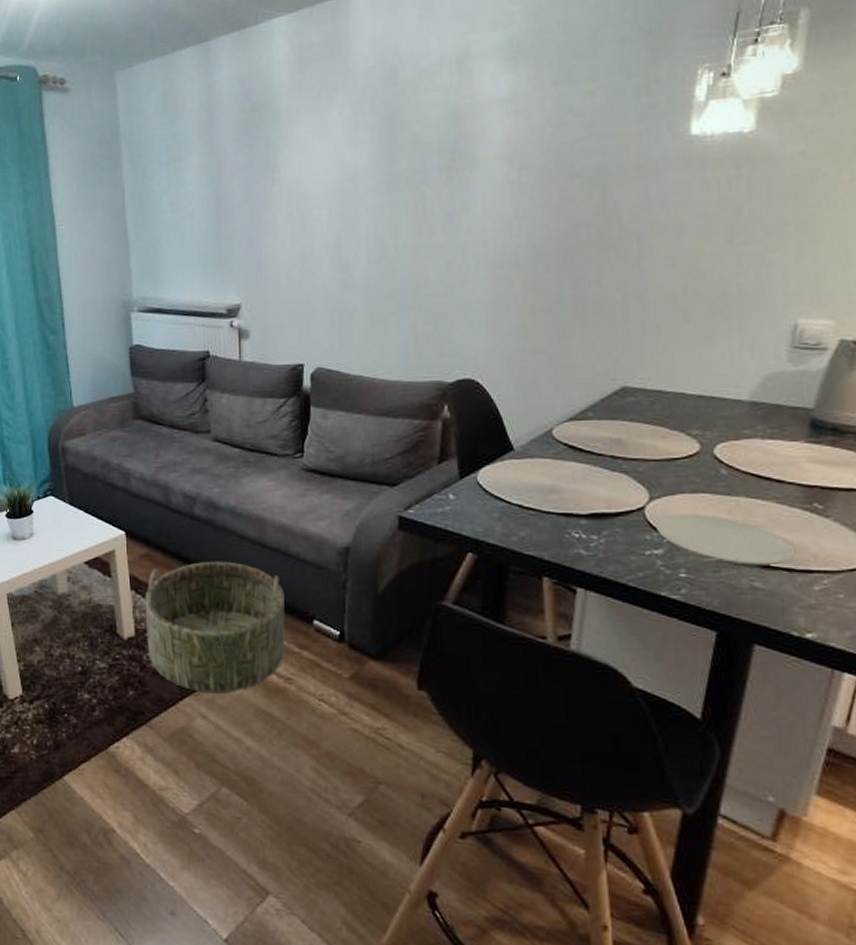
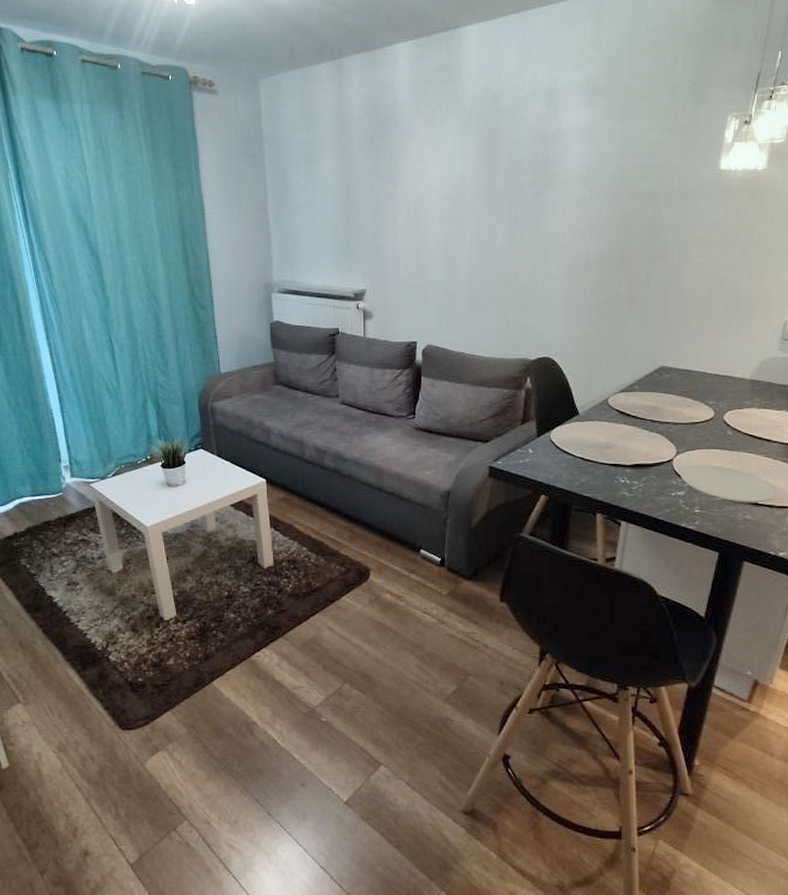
basket: present [145,561,285,694] -> none [282,503,397,610]

